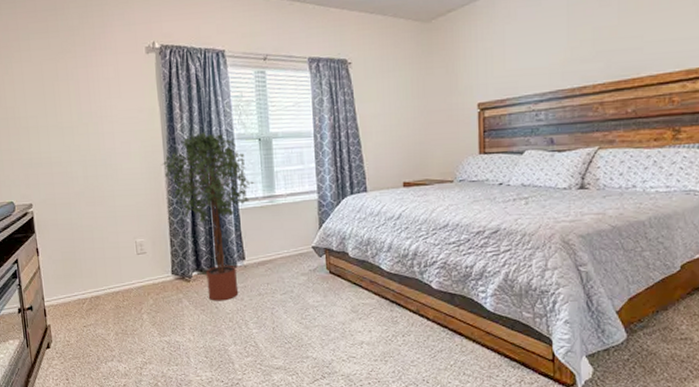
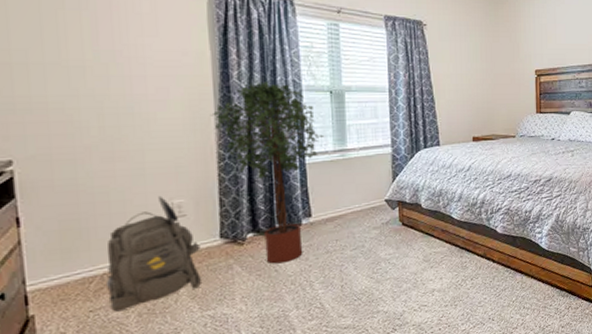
backpack: none [92,235,159,328] -> present [106,195,201,311]

